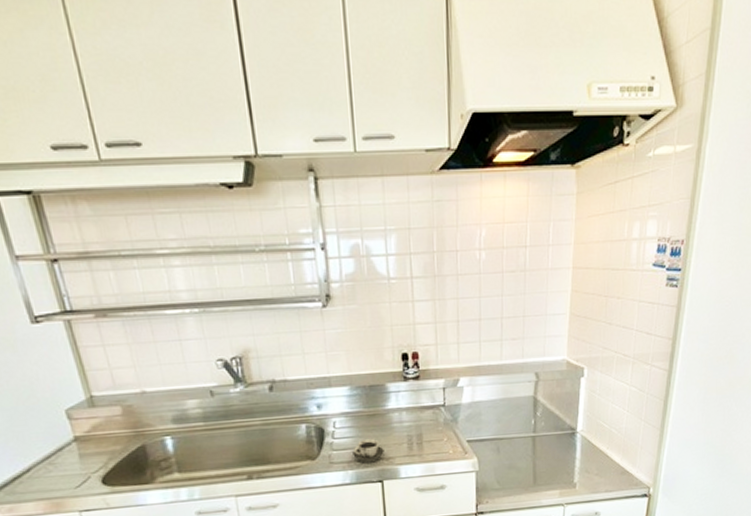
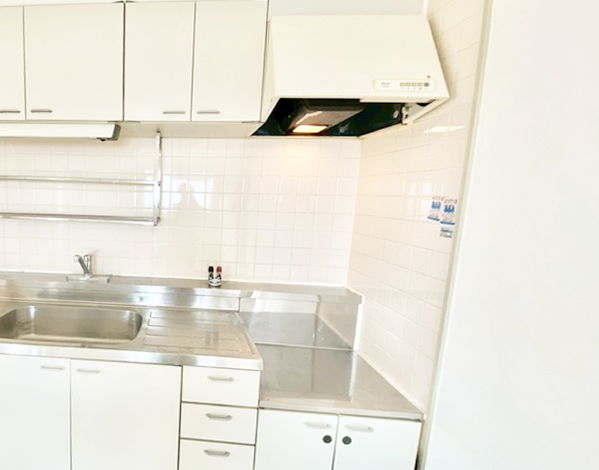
cup: present [352,439,384,464] -> none [162,330,187,350]

